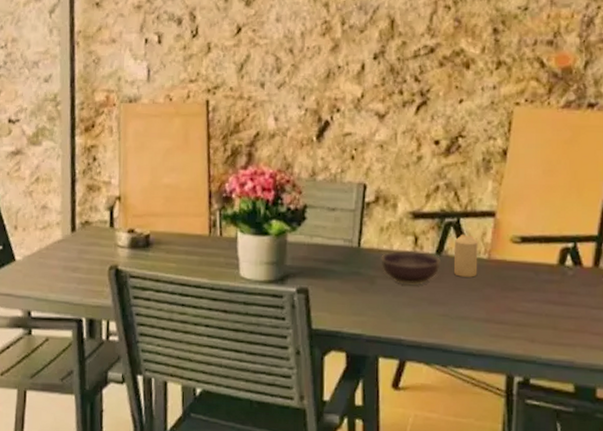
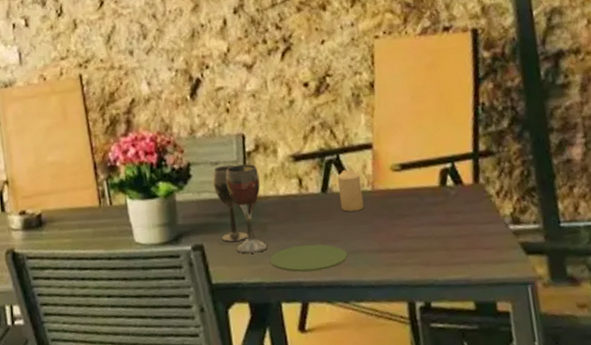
wine glass: none [326,212,355,290] -> present [212,164,248,242]
cup: none [341,214,375,305] -> present [226,164,269,254]
plate: none [373,303,453,331] -> present [269,244,348,272]
bowl: present [381,250,440,285] -> none [269,193,327,227]

